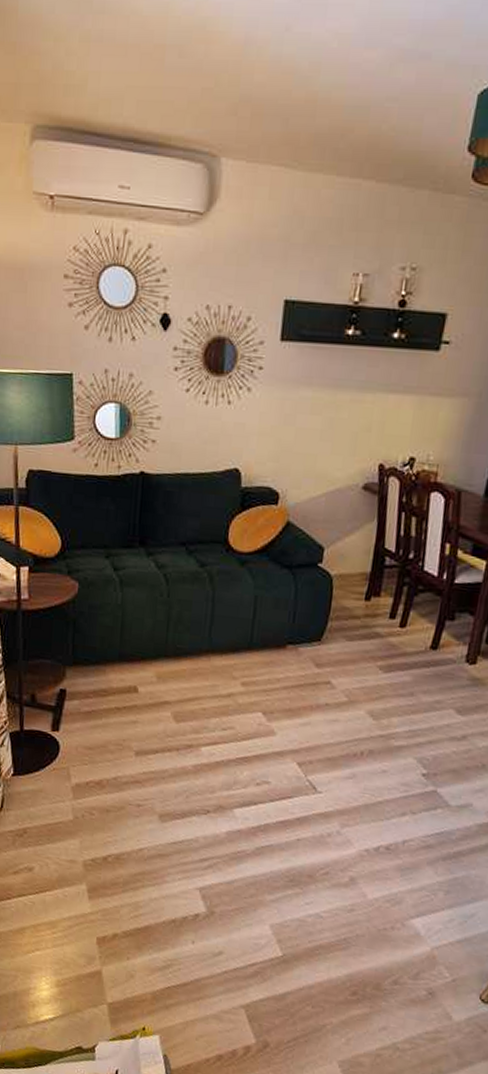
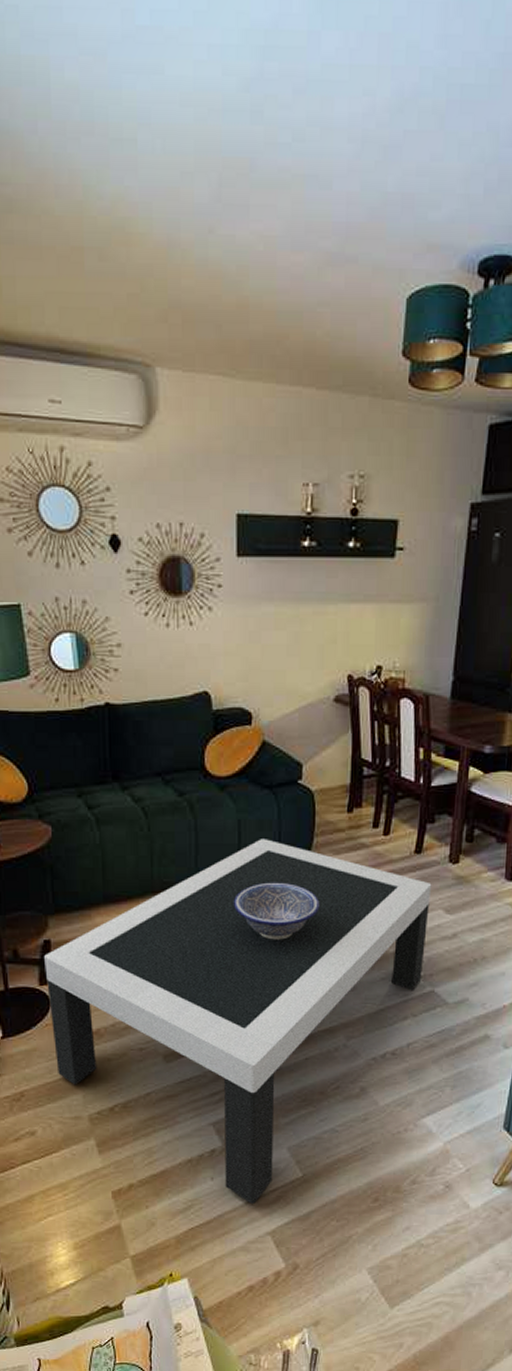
coffee table: none [58,617,445,975] -> present [44,839,432,1204]
decorative bowl: none [241,660,328,719] -> present [233,882,320,940]

